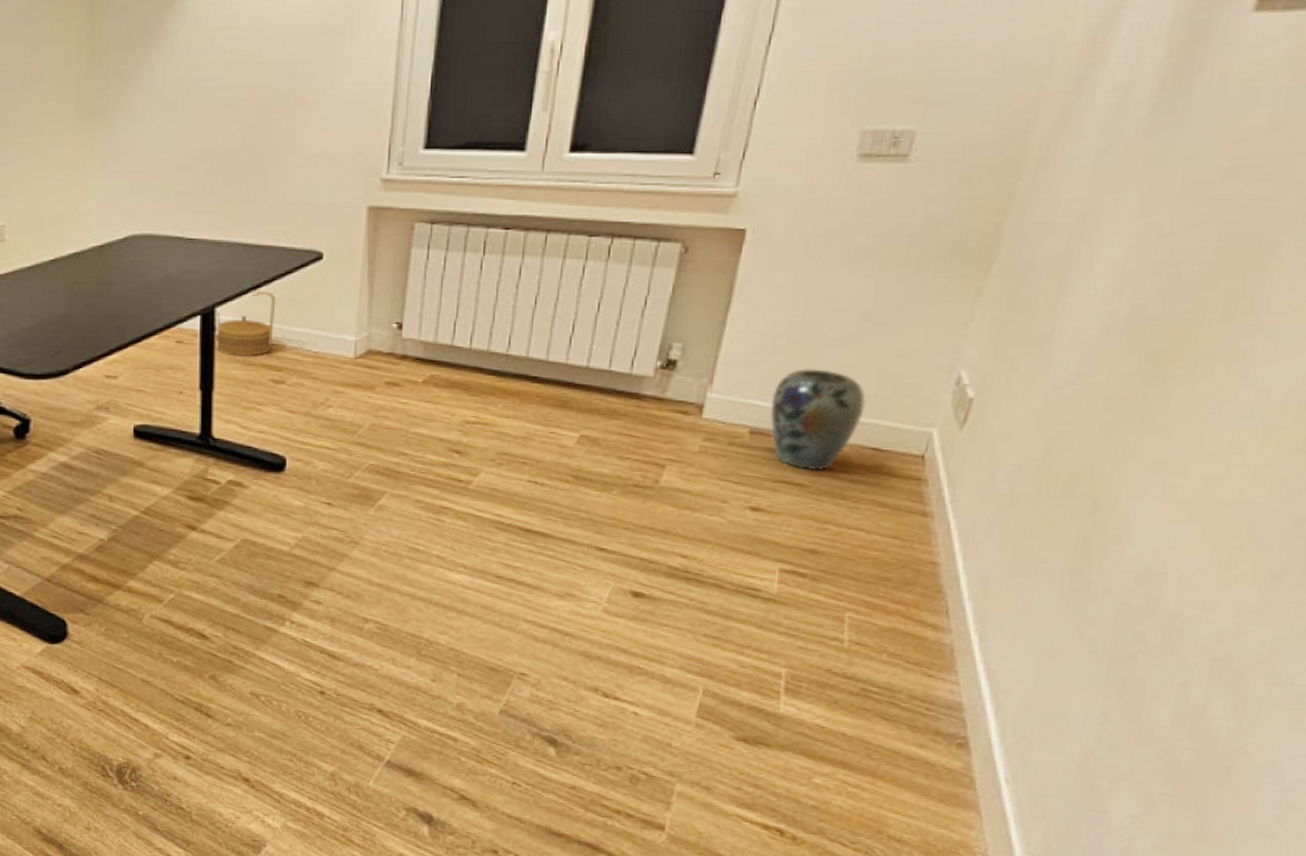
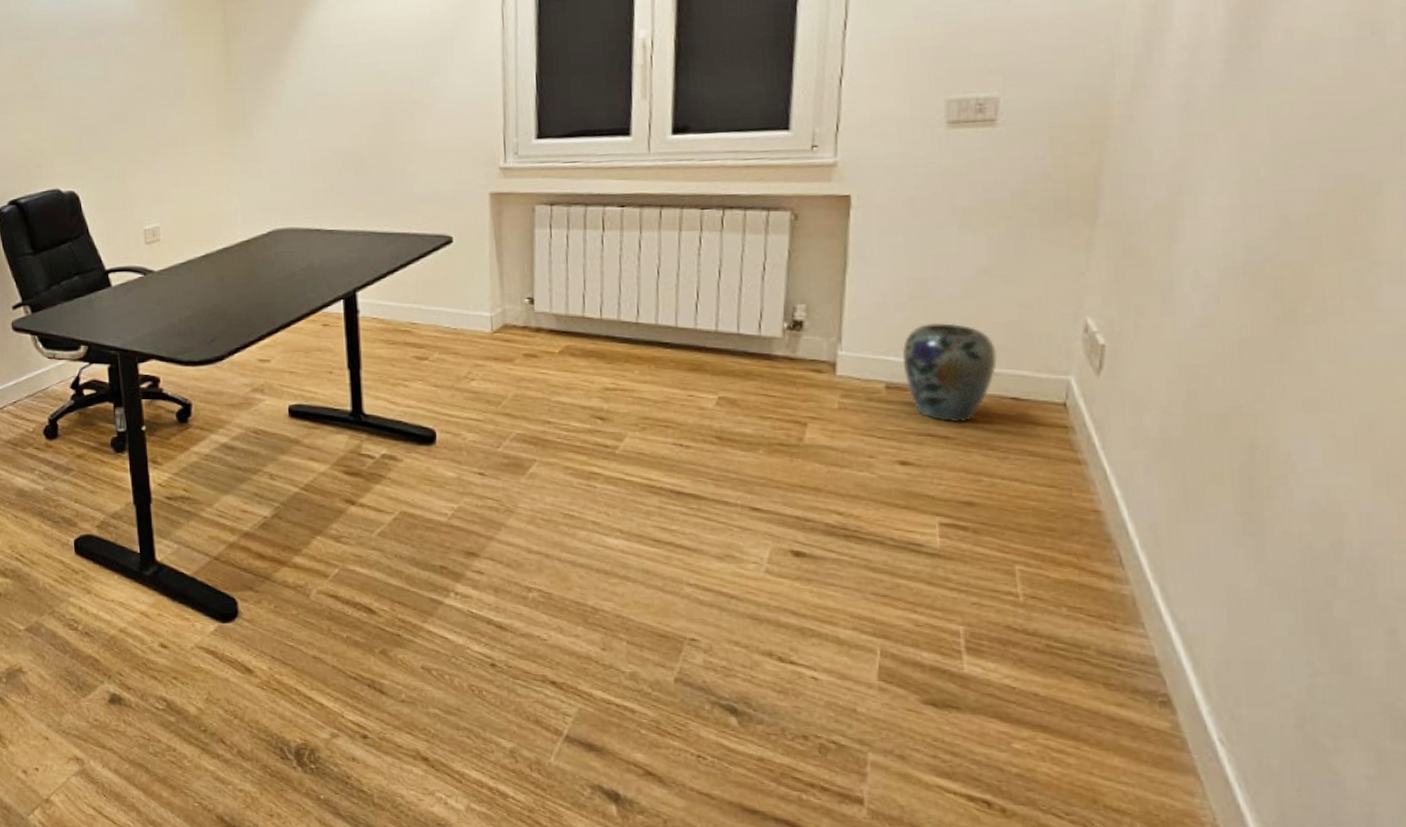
basket: present [215,290,276,356] -> none [357,274,413,336]

